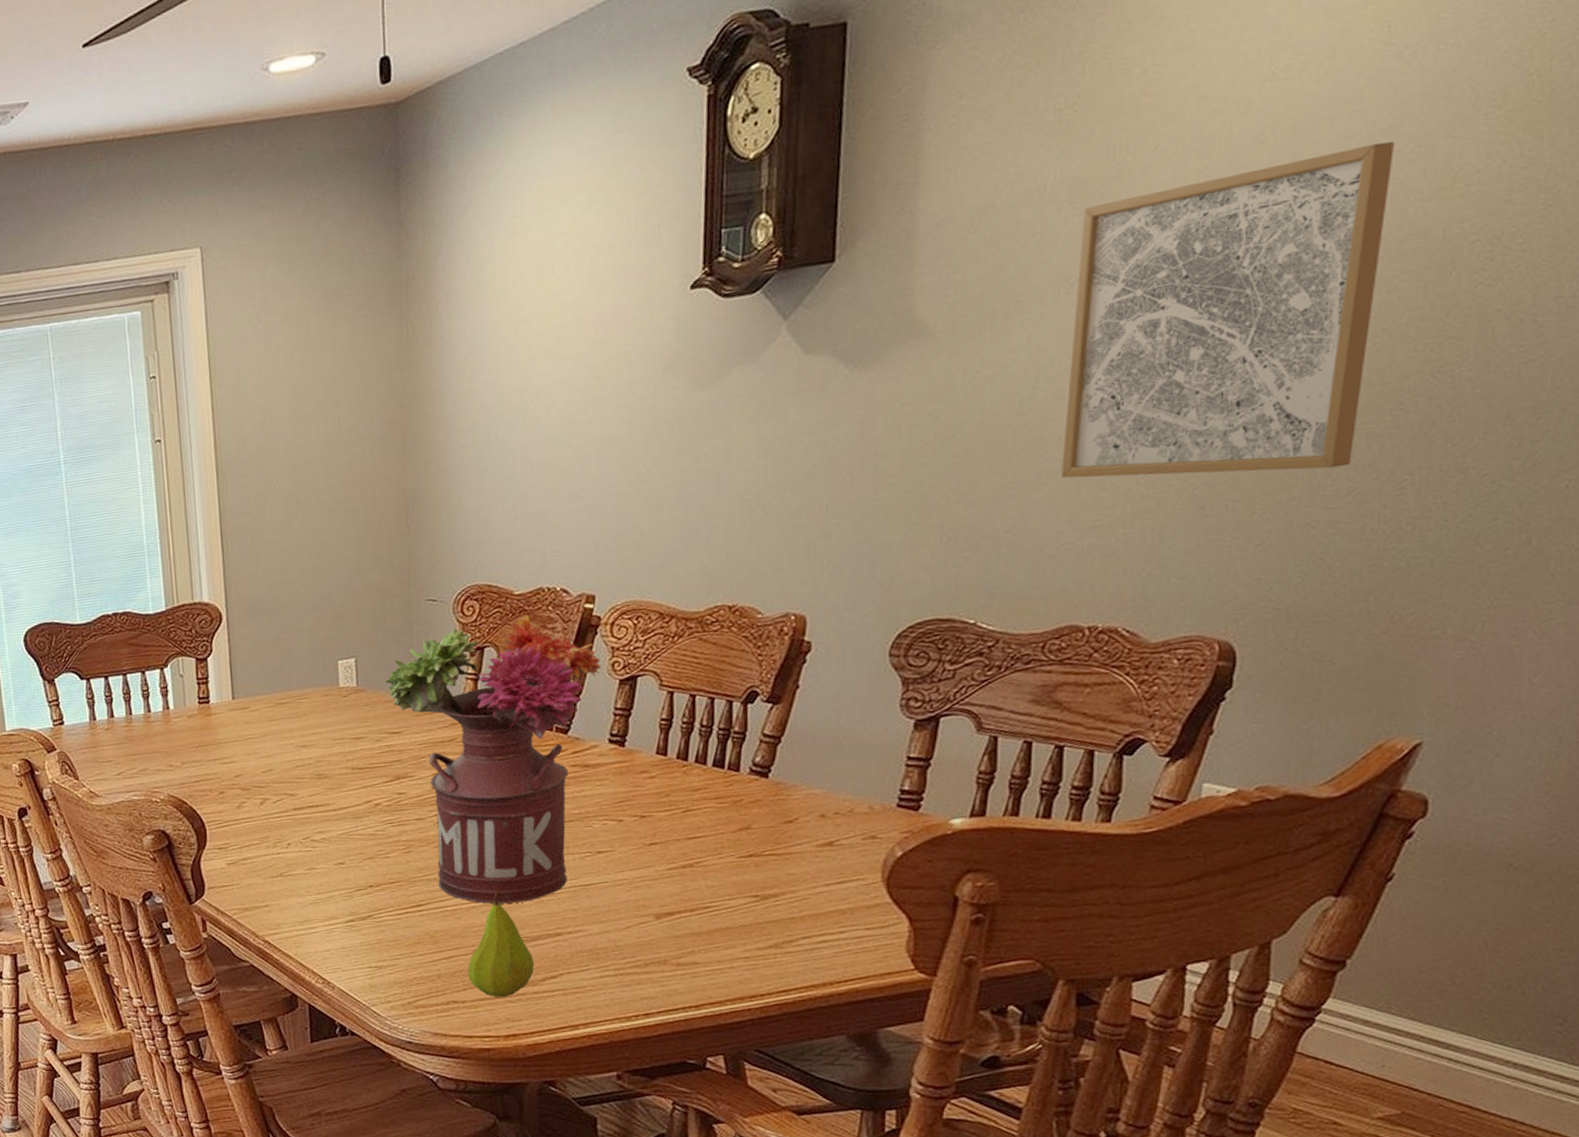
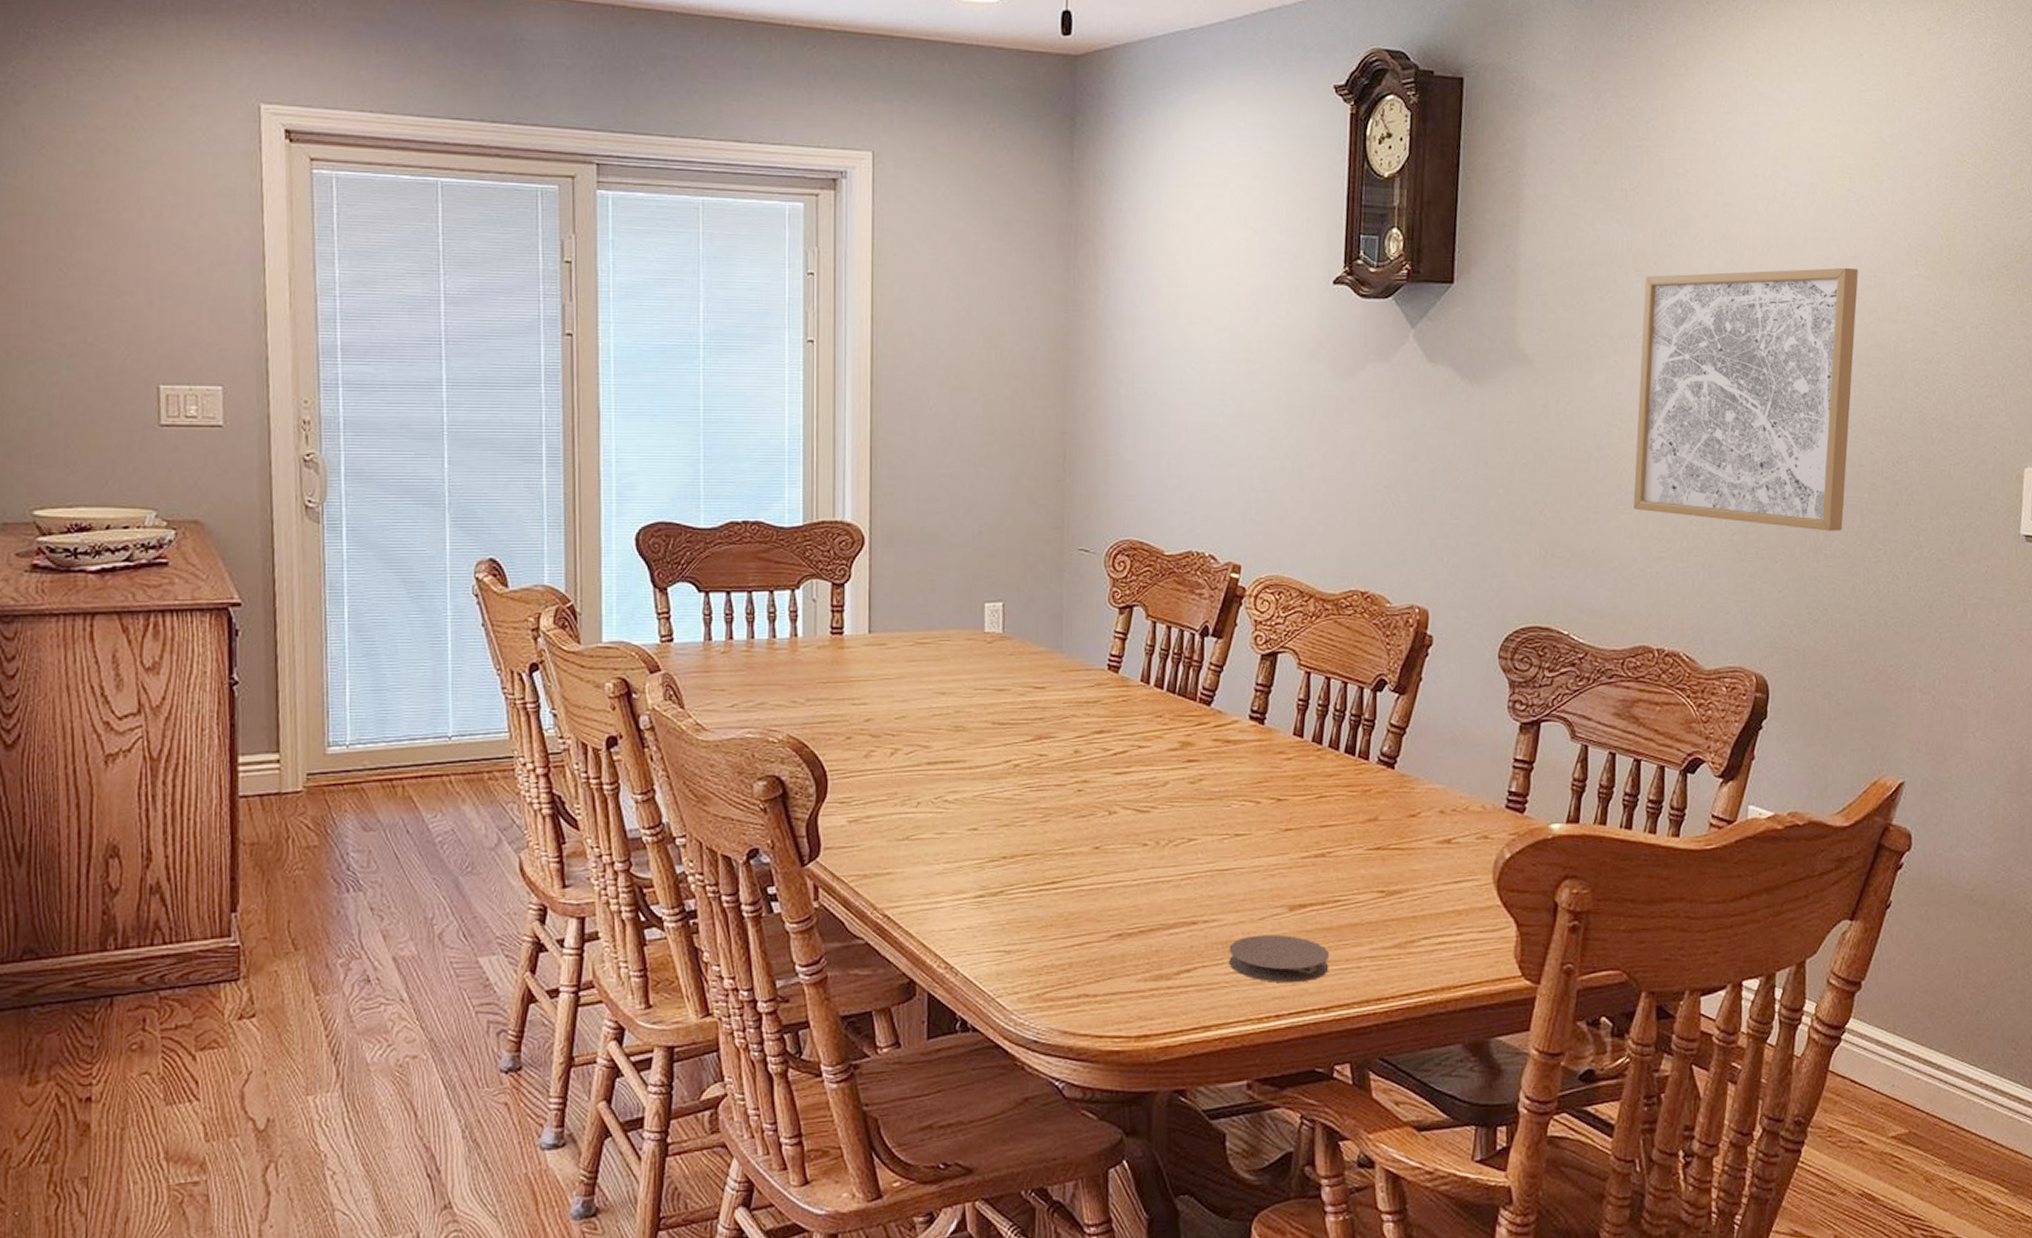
flower arrangement: present [385,615,601,904] -> none [1033,578,1244,886]
fruit: present [468,889,535,998] -> none [1101,869,1170,993]
coaster: none [594,941,699,985] -> present [1229,934,1329,983]

